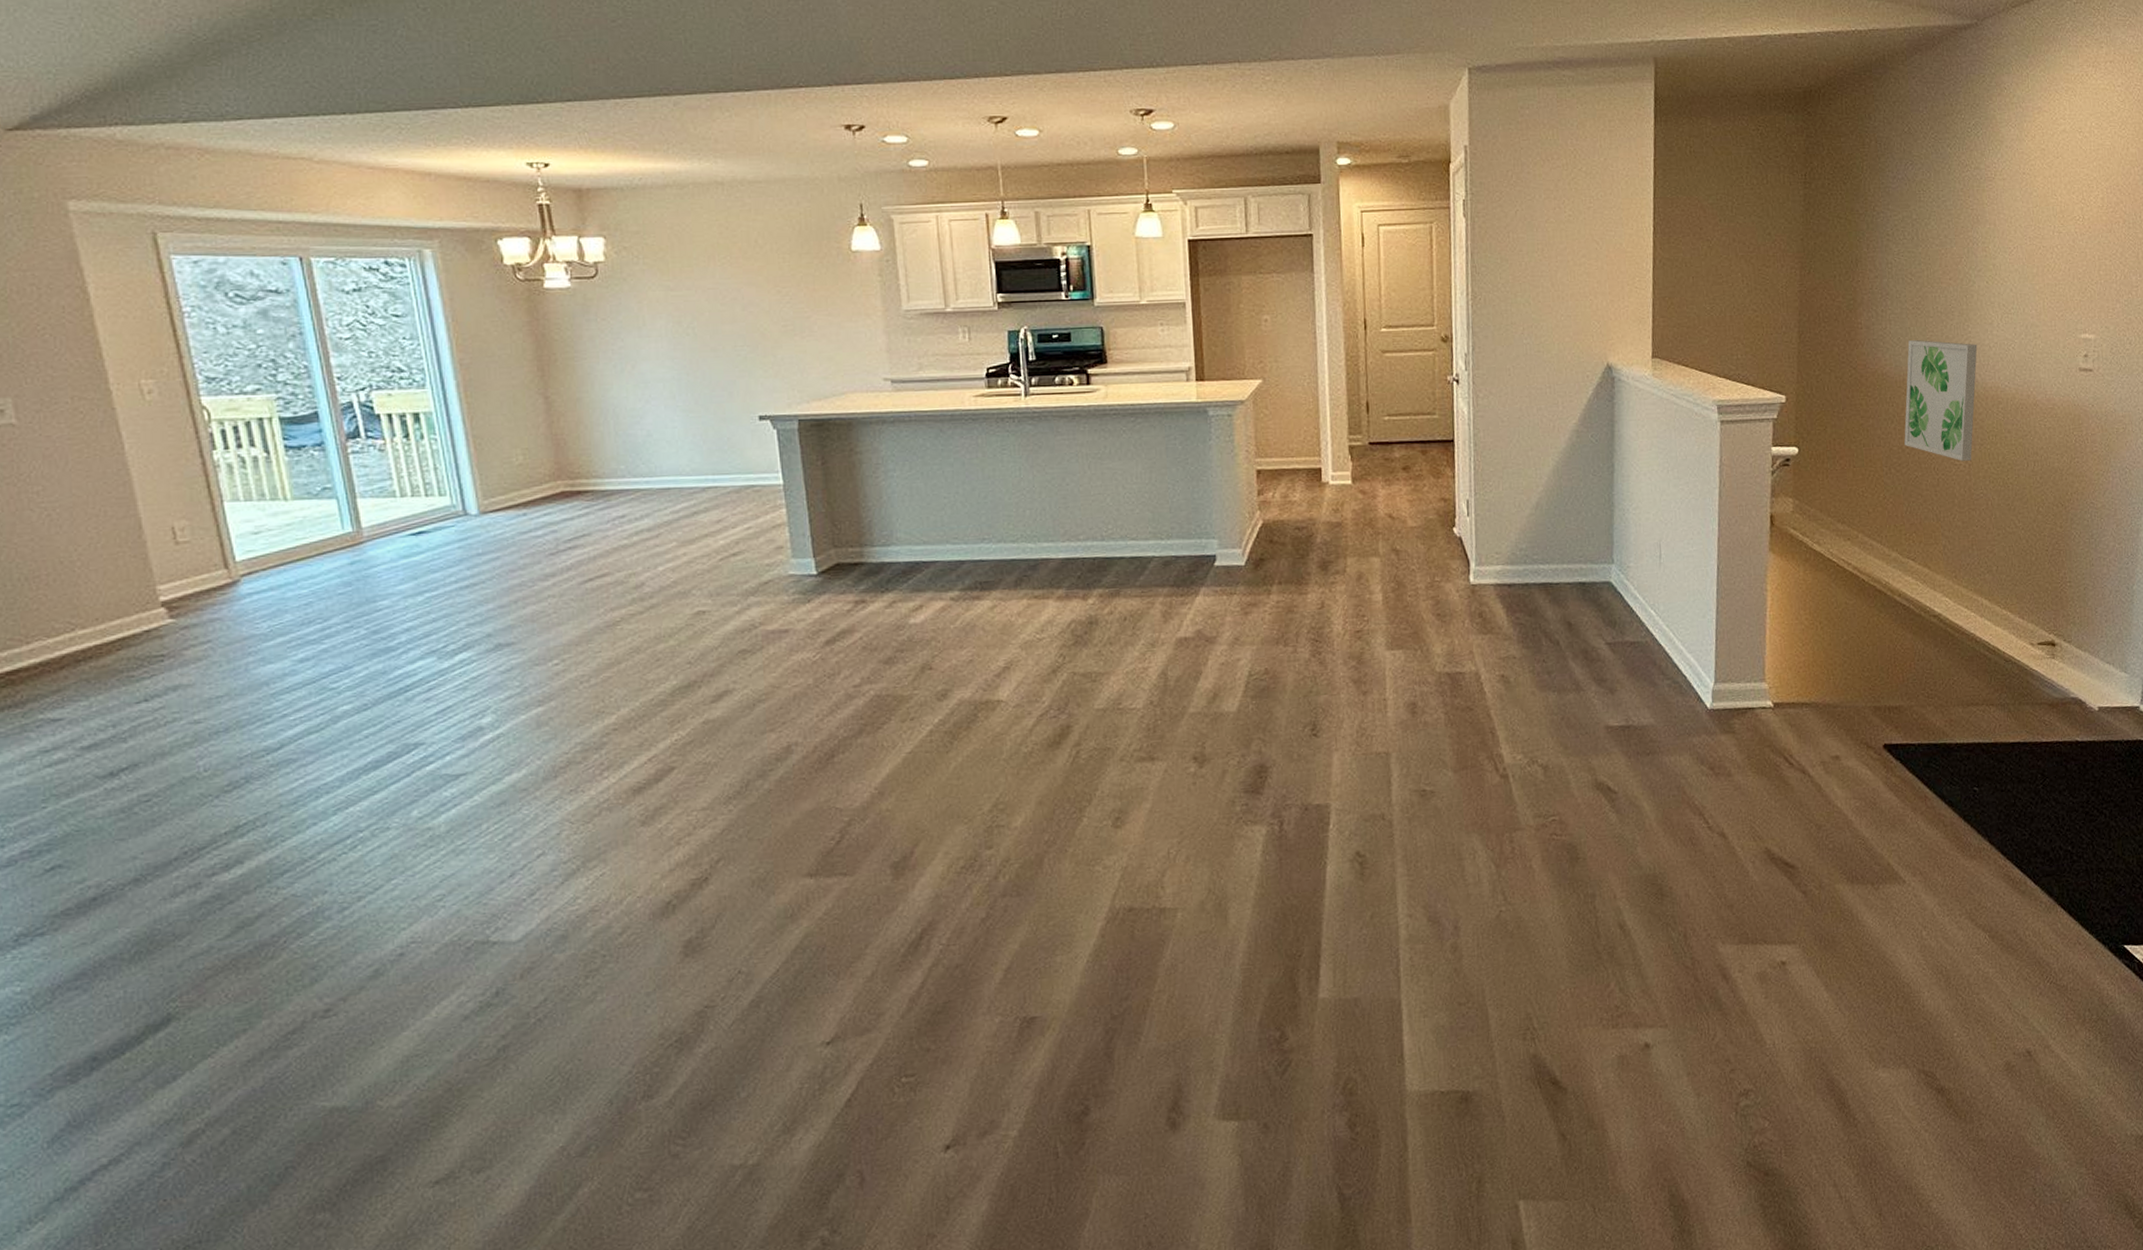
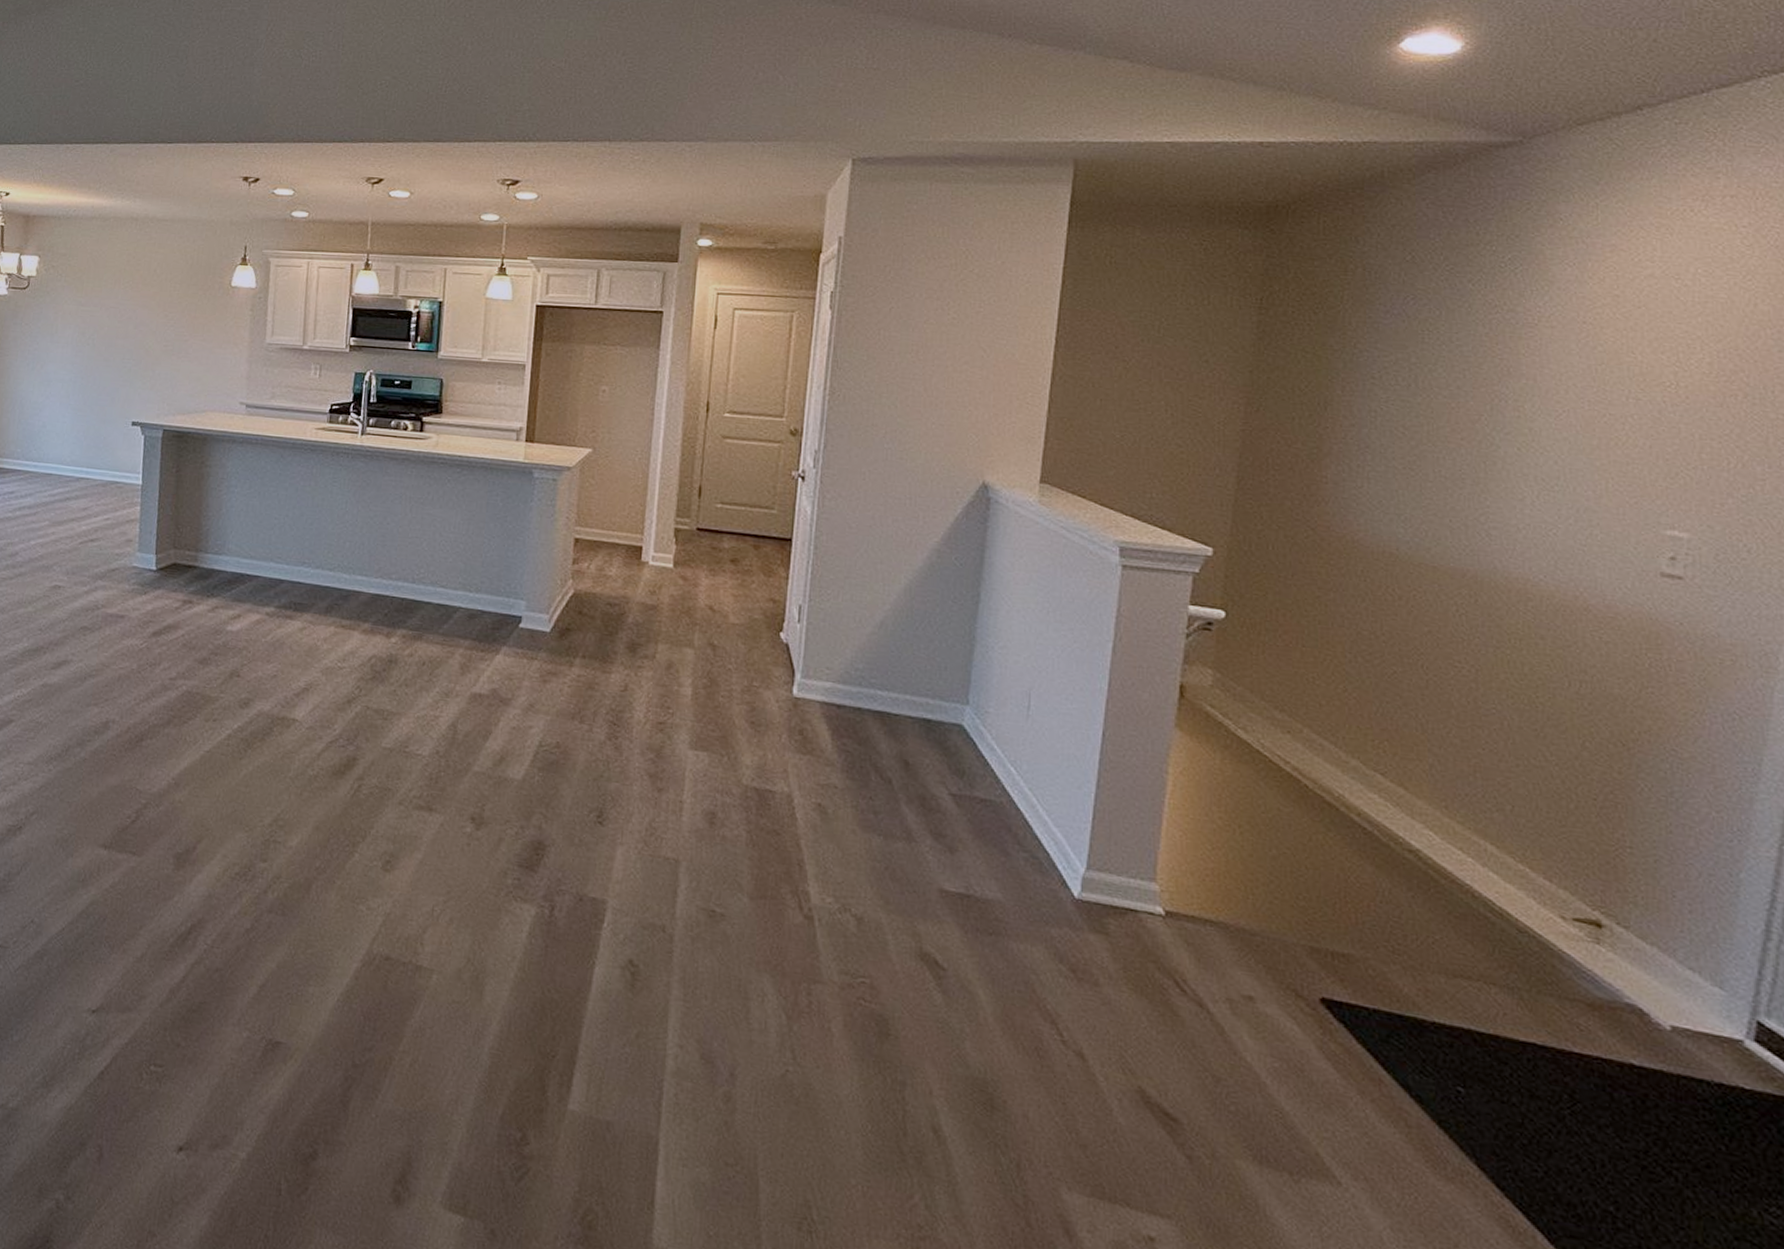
wall art: present [1904,340,1978,461] -> none [1379,506,1499,665]

